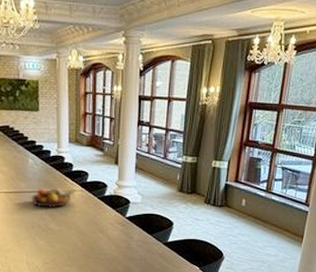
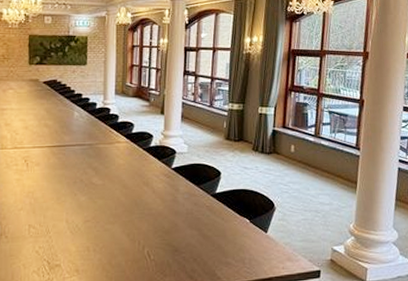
fruit bowl: present [32,187,76,207] -> none [75,139,120,161]

